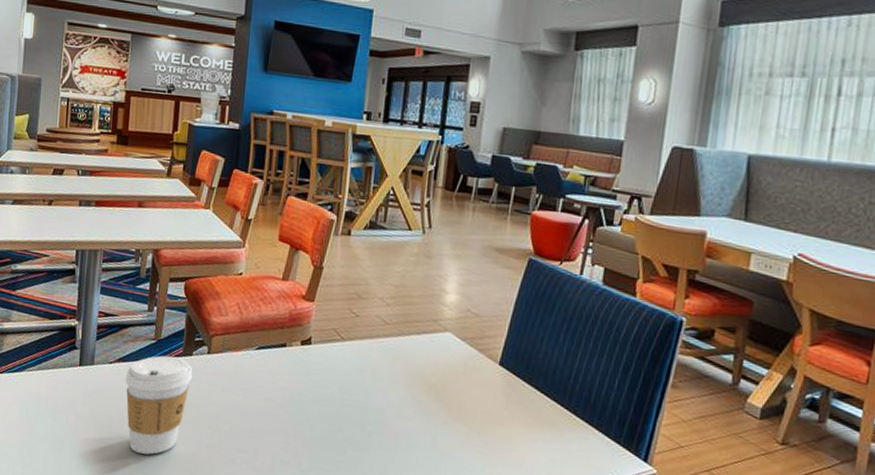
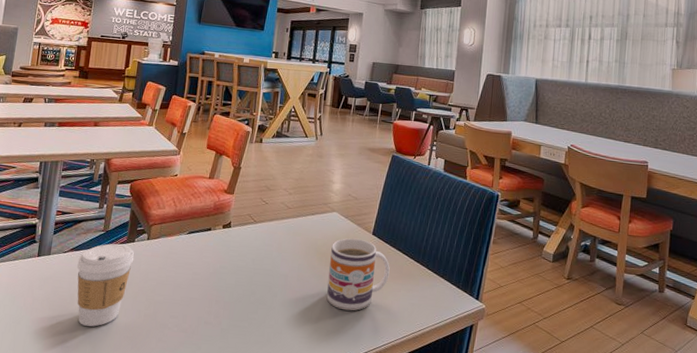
mug: none [436,367,523,463] -> present [326,238,390,311]

